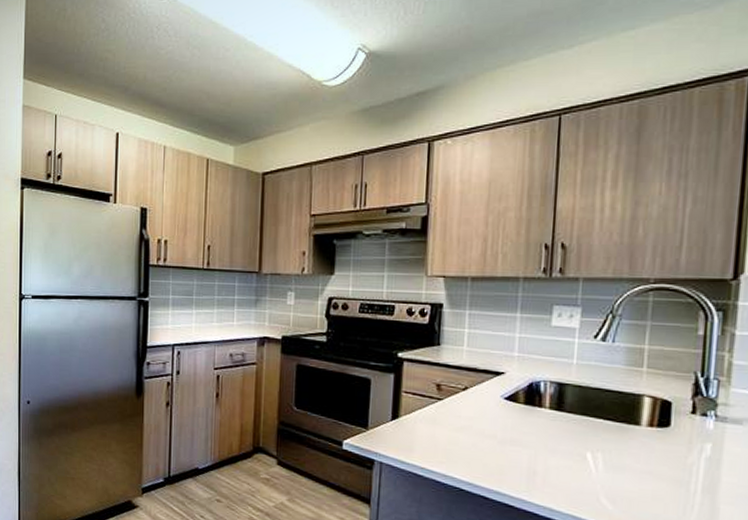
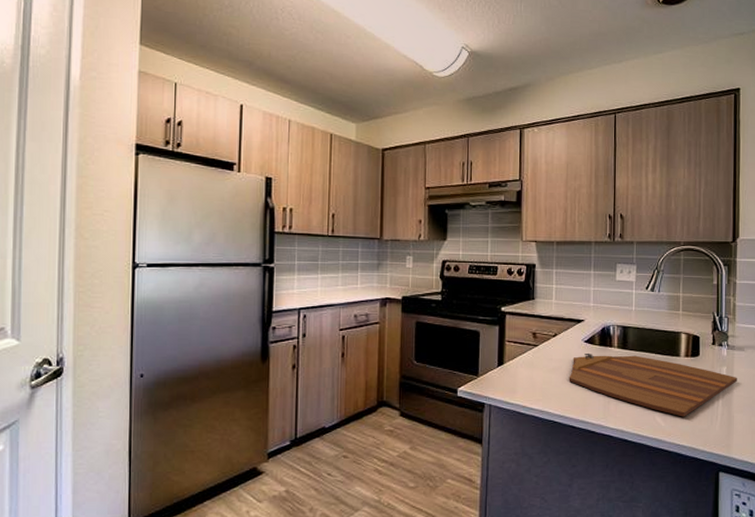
cutting board: none [481,412,729,502] -> present [569,352,737,417]

